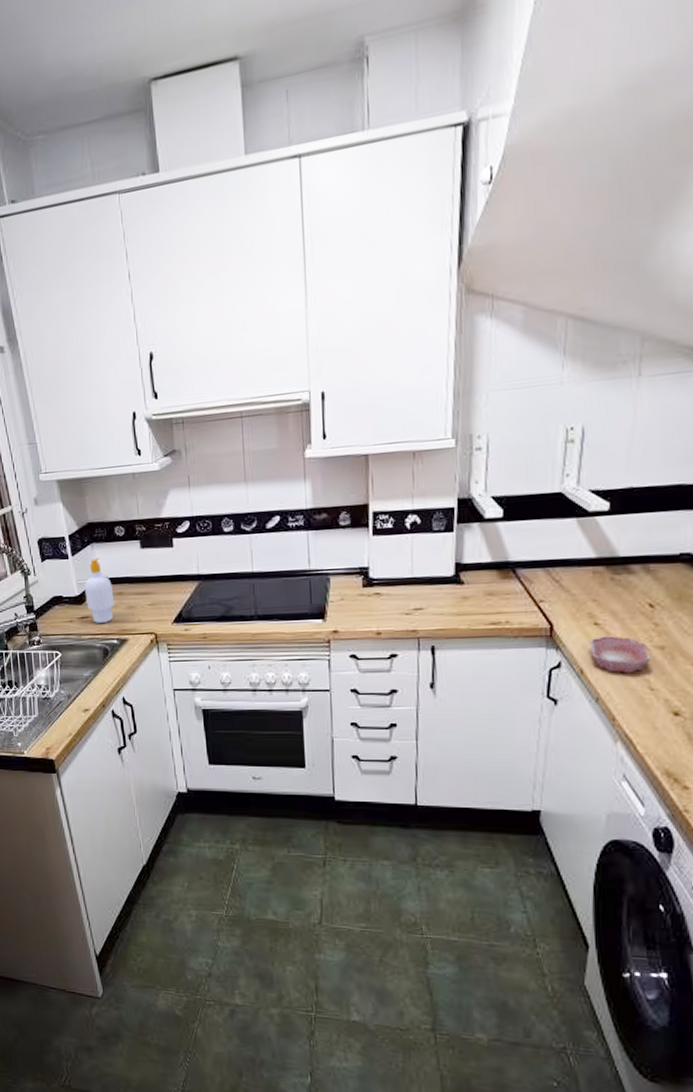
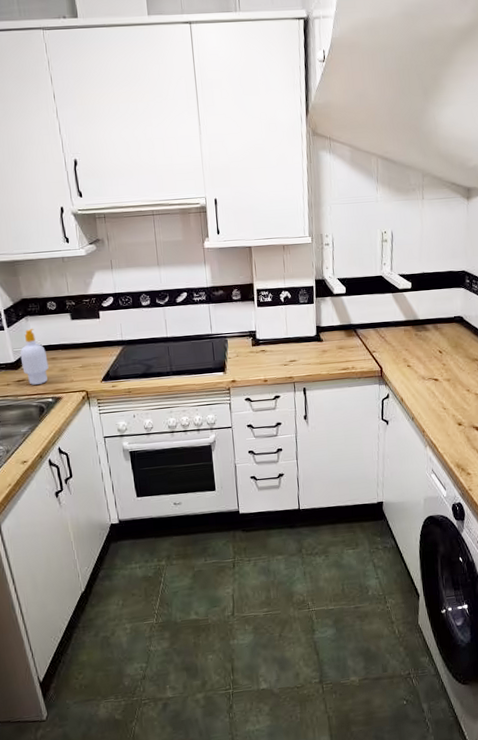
bowl: present [589,636,651,674] -> none [405,373,443,399]

